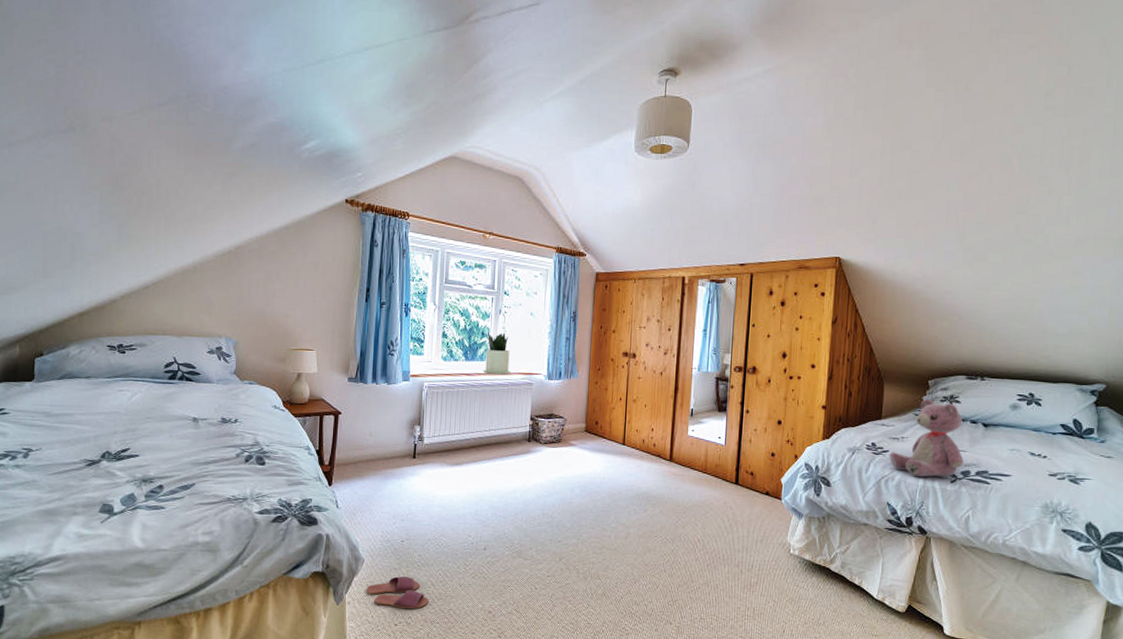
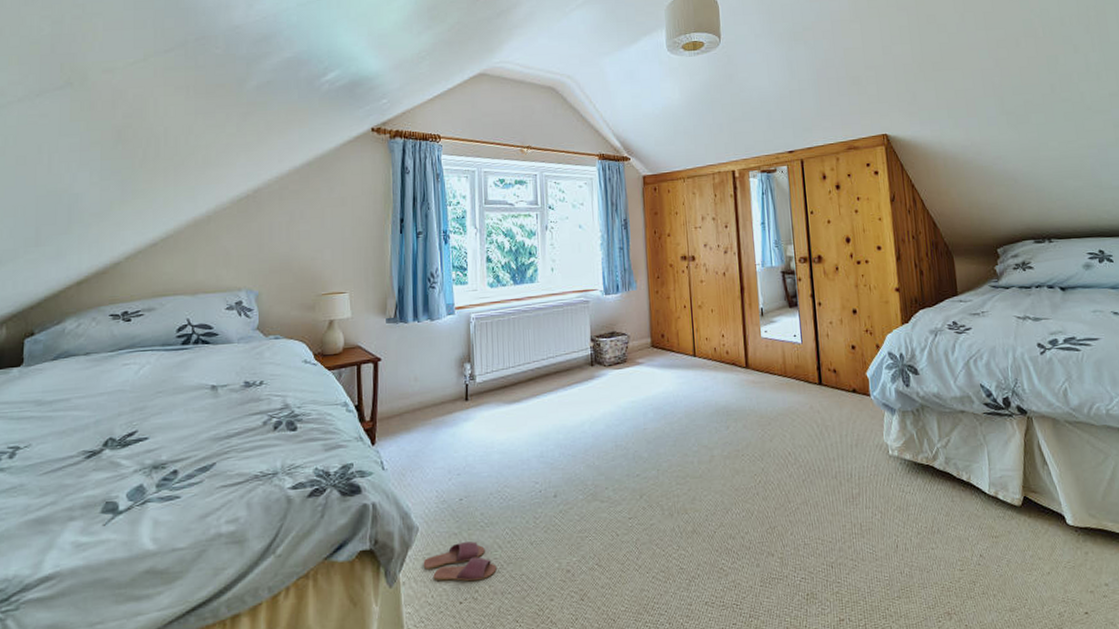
planter: present [483,332,511,376] -> none [534,249,565,297]
teddy bear: present [889,399,964,477] -> none [972,269,1049,353]

